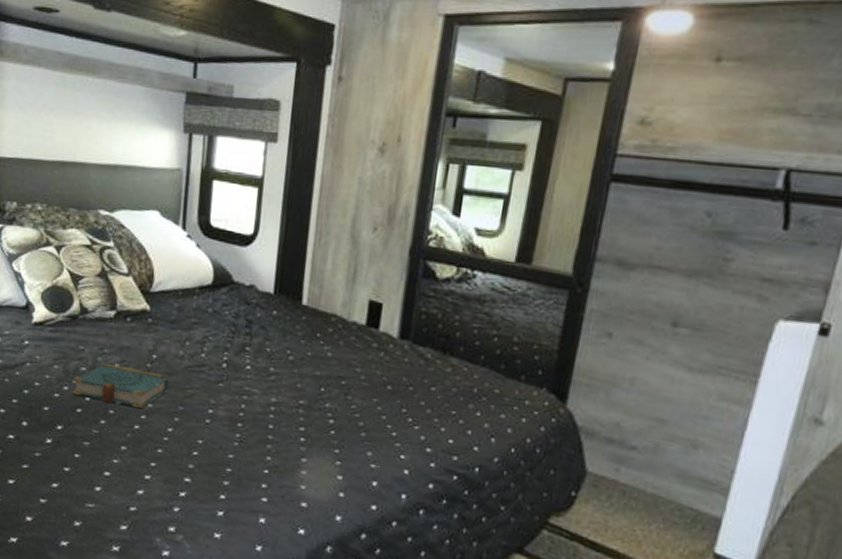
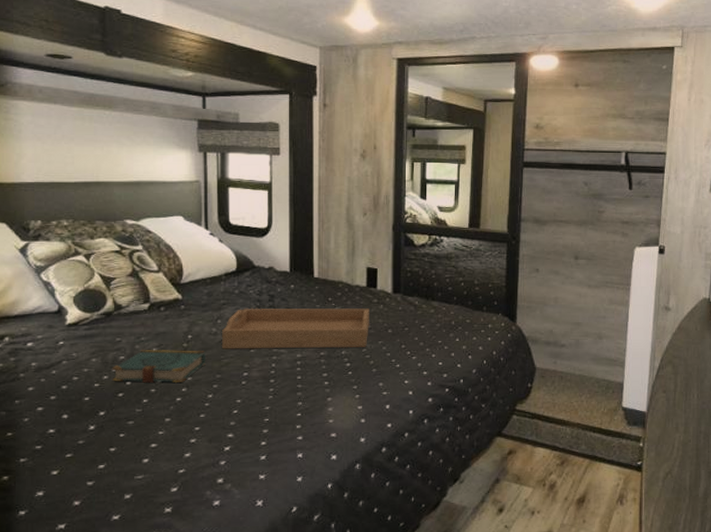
serving tray: none [187,331,366,403] -> present [221,308,369,349]

